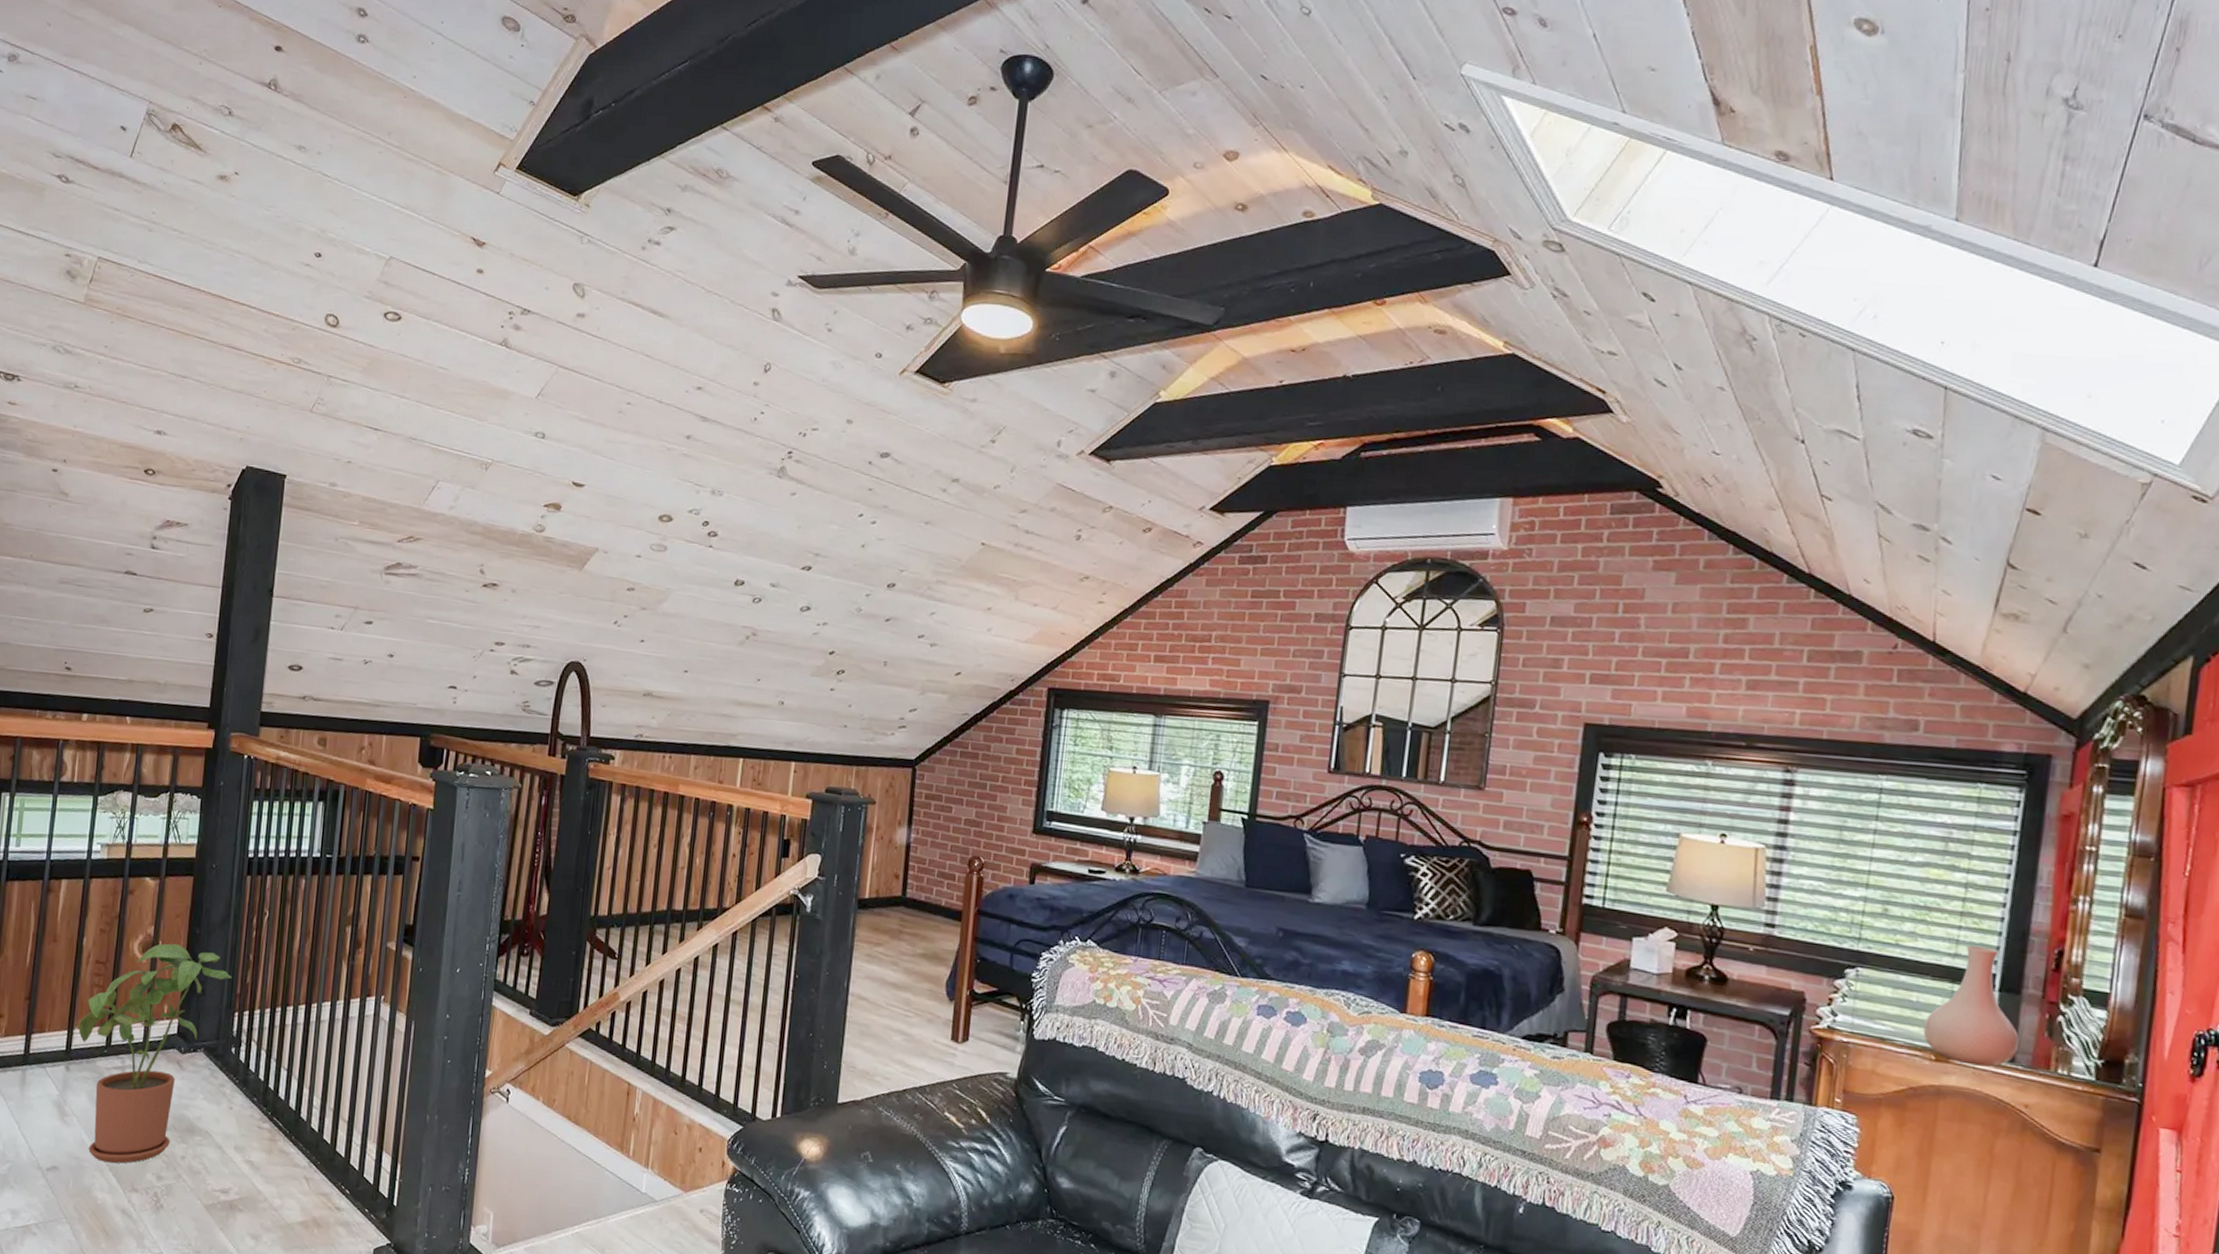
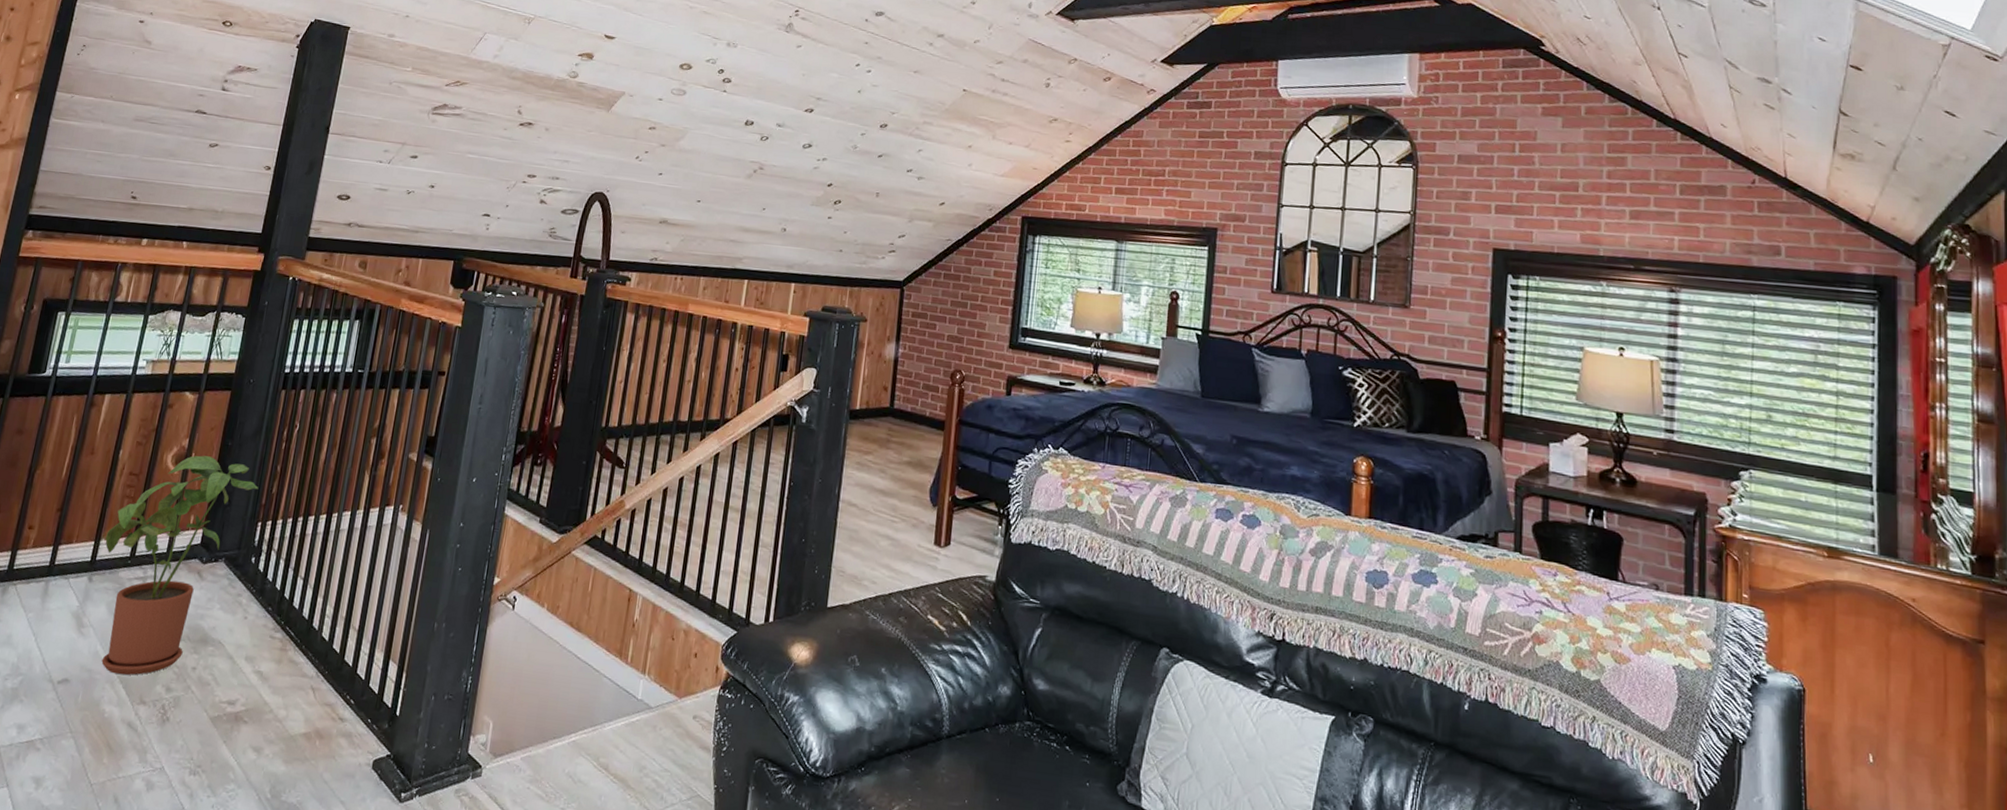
vase: present [1923,945,2020,1067] -> none [1814,449,1901,563]

